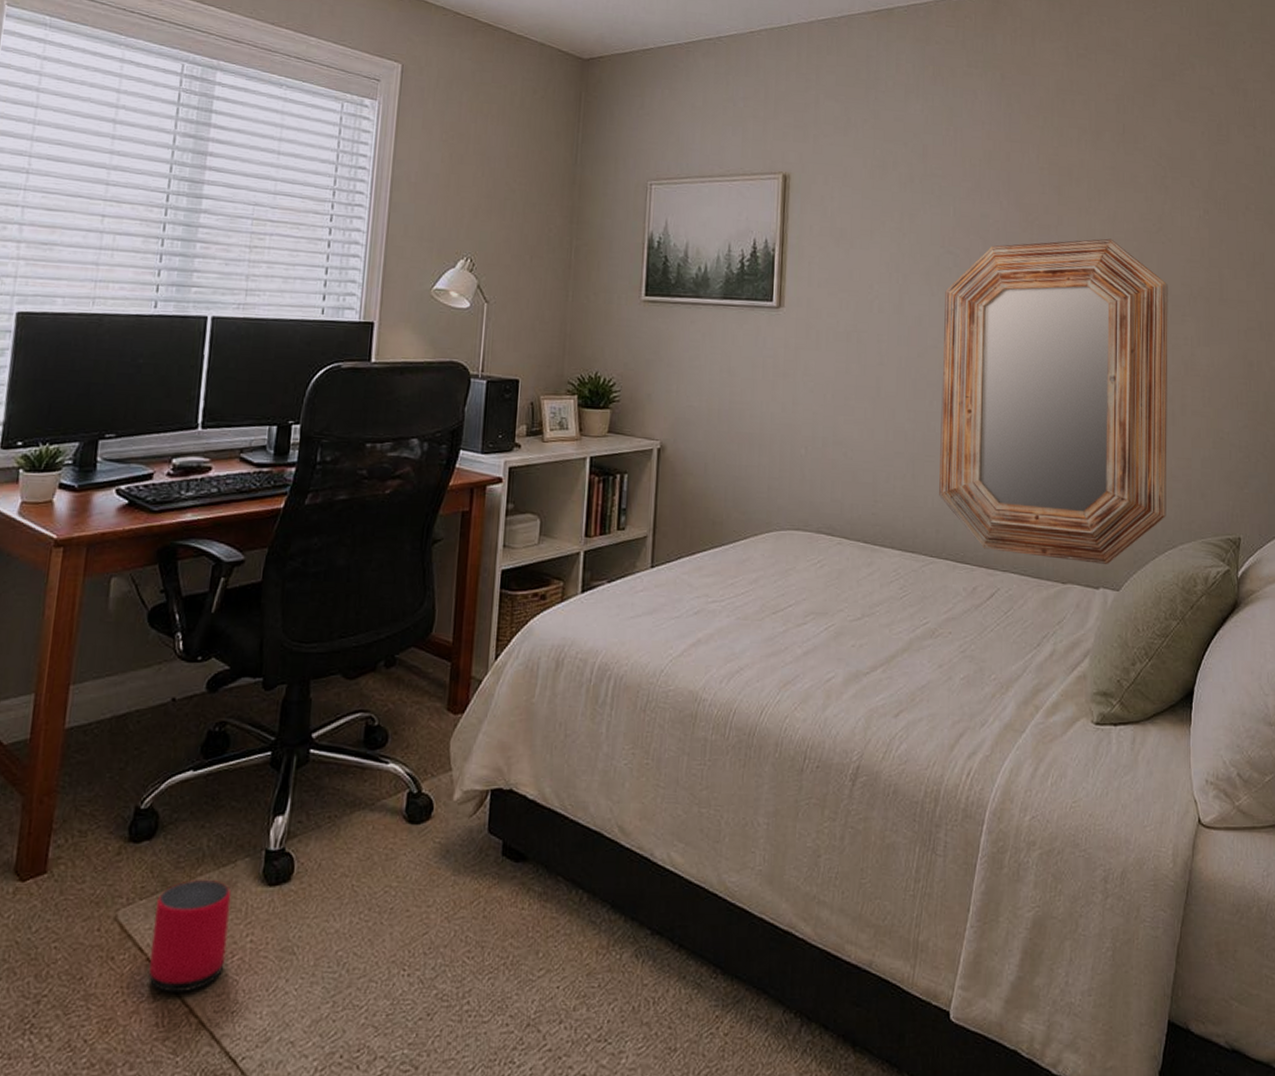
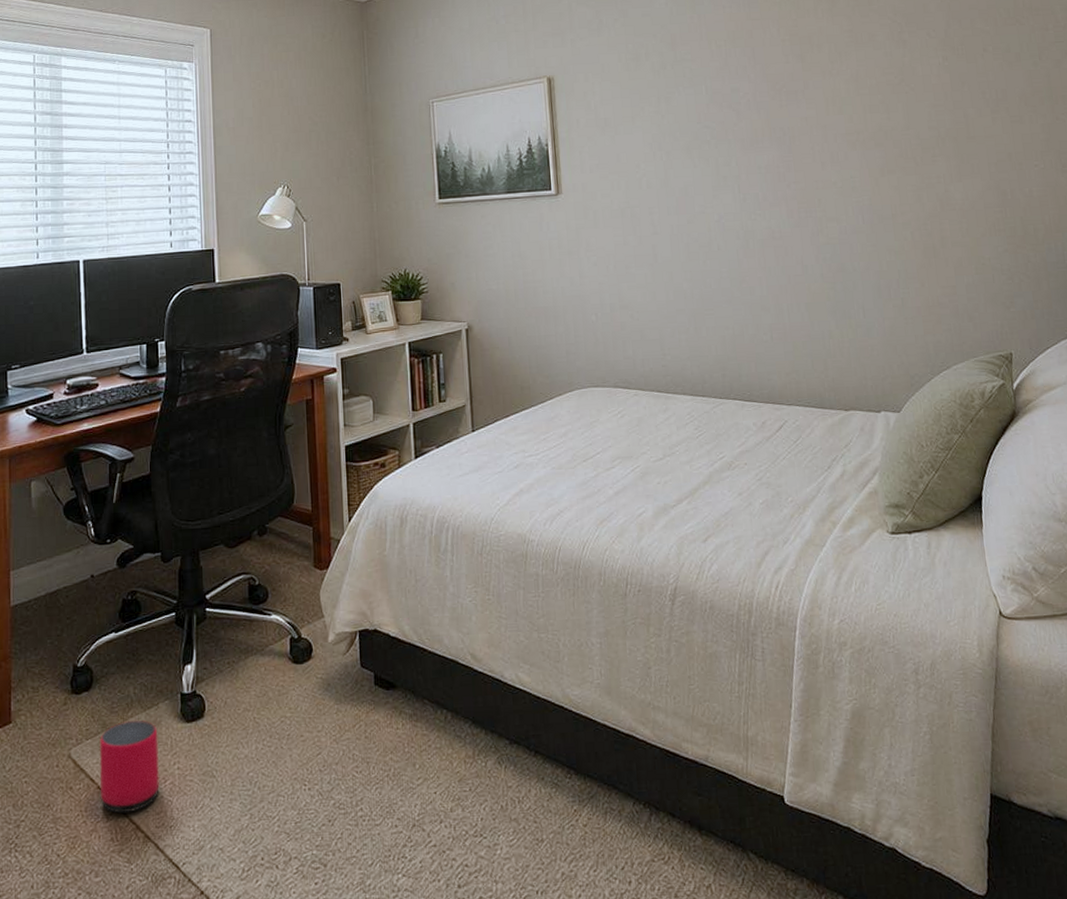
home mirror: present [939,238,1168,564] -> none [706,95,938,390]

